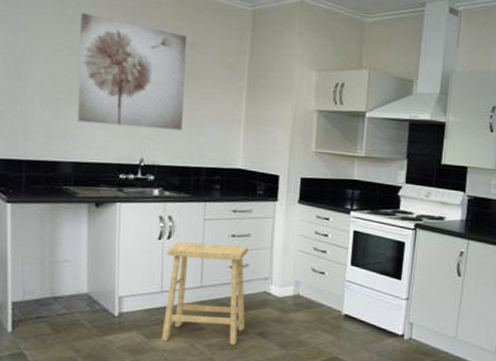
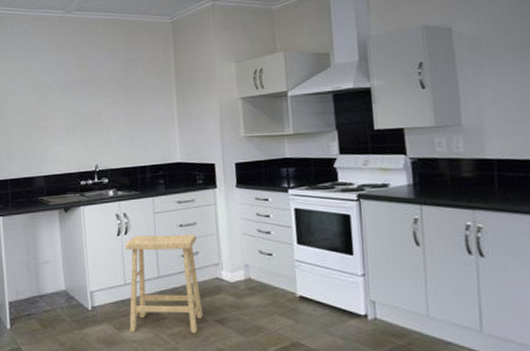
wall art: present [77,13,187,131] -> none [40,53,126,142]

